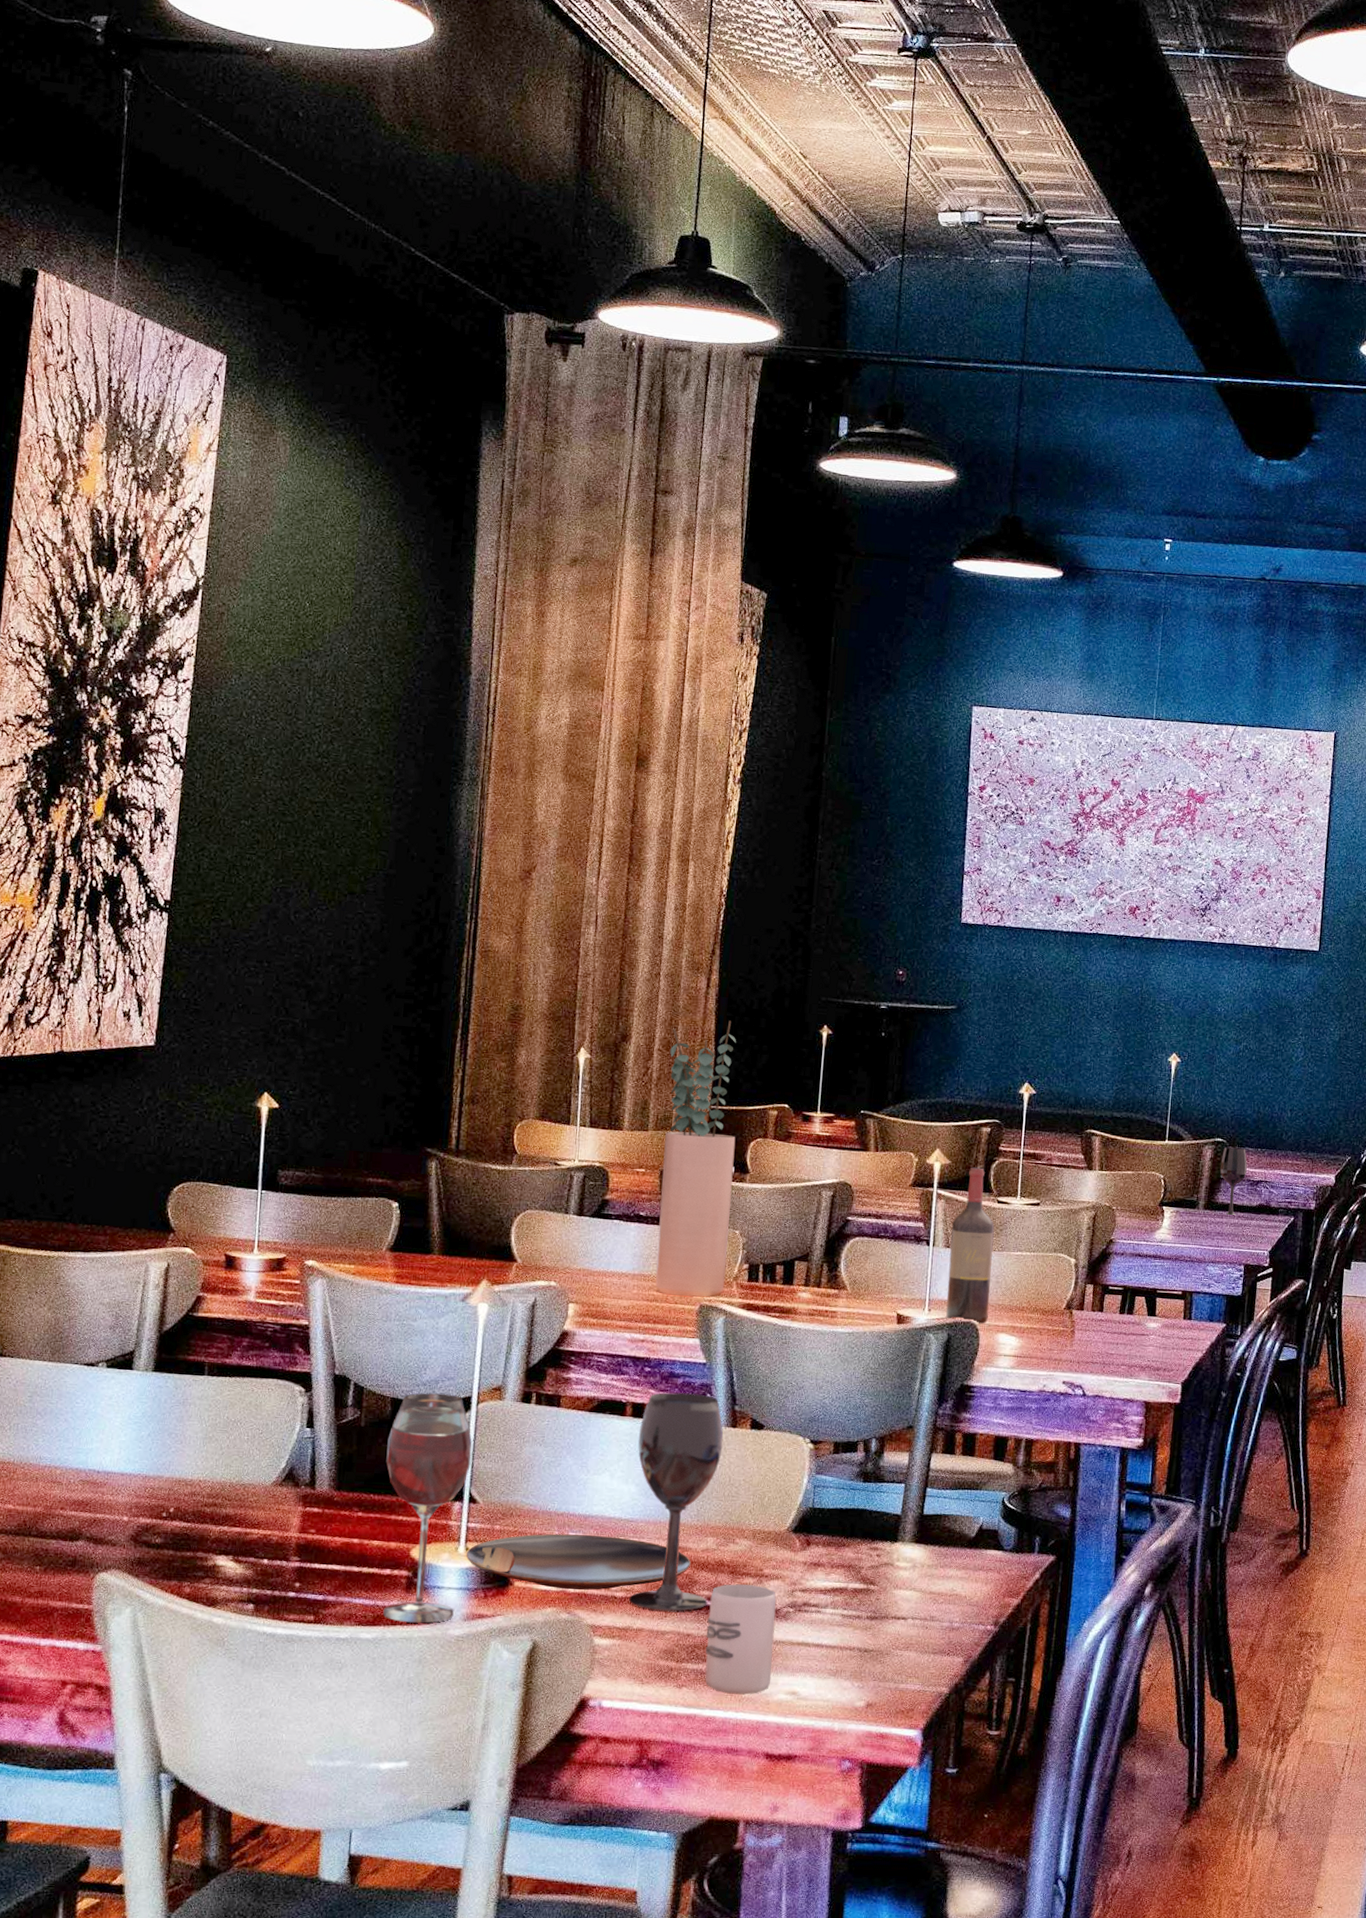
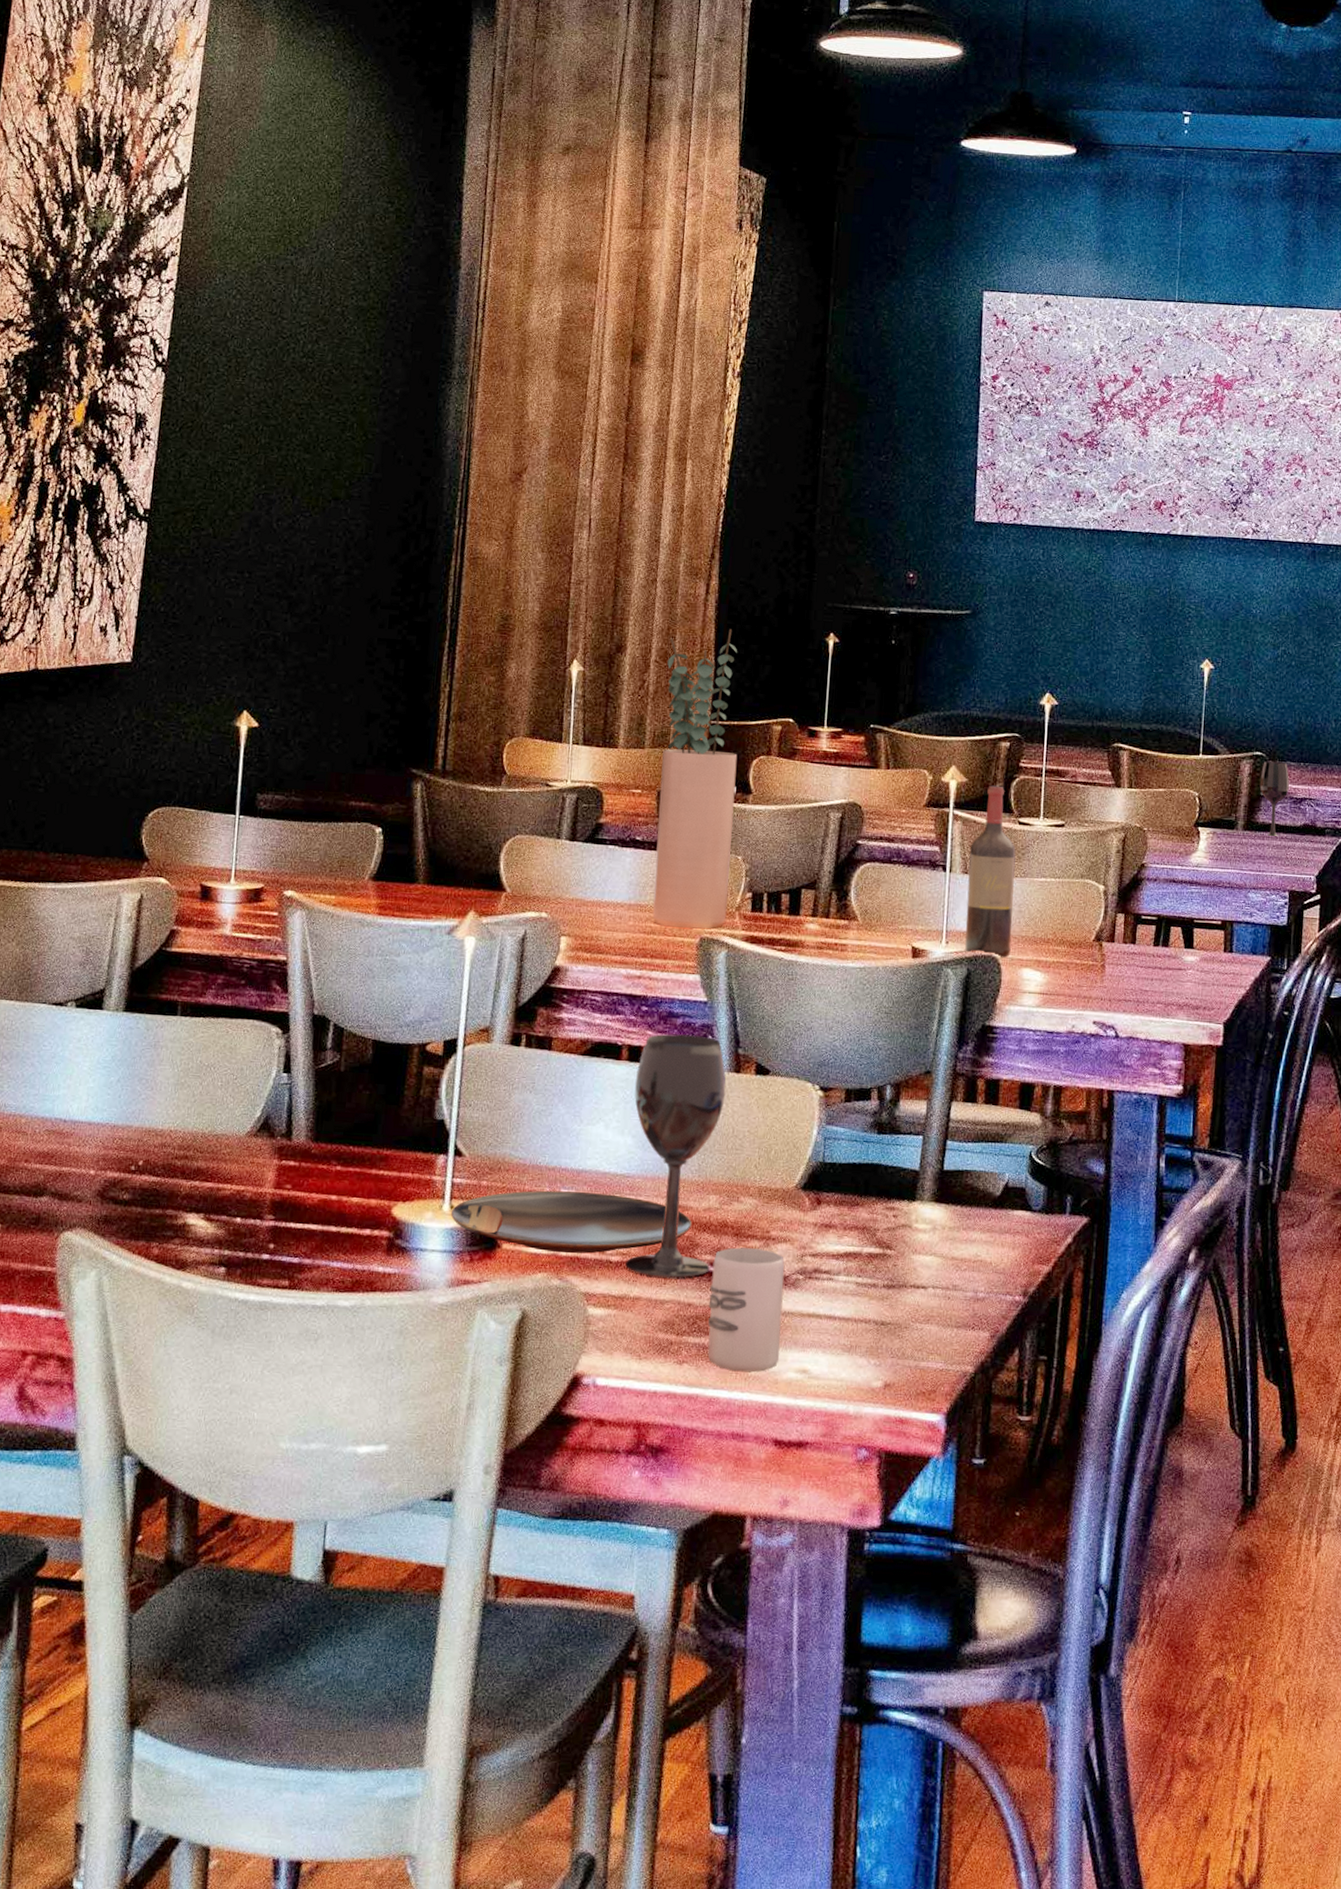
wineglass: present [382,1393,473,1623] -> none [361,1034,459,1290]

